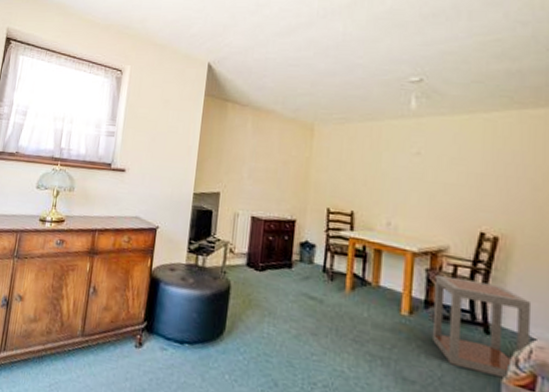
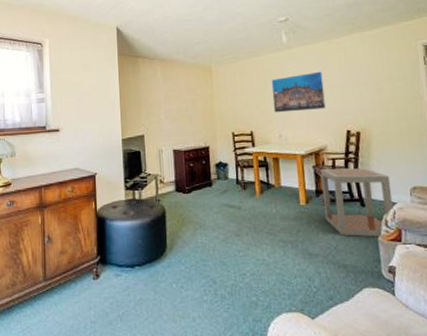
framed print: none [385,150,460,200] -> present [271,71,327,113]

